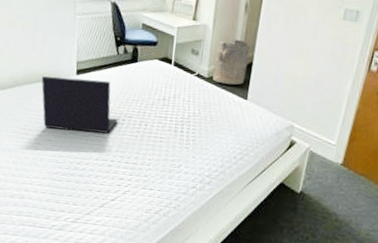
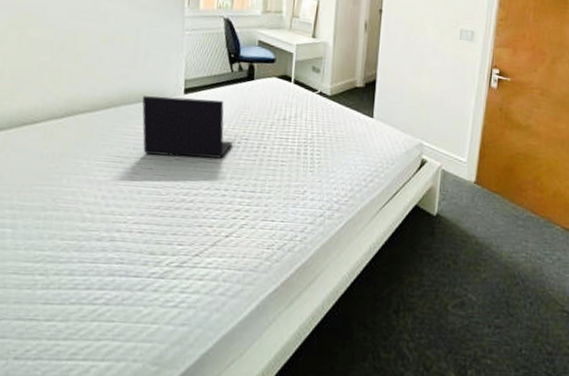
laundry hamper: present [212,39,252,85] -> none [335,57,375,103]

